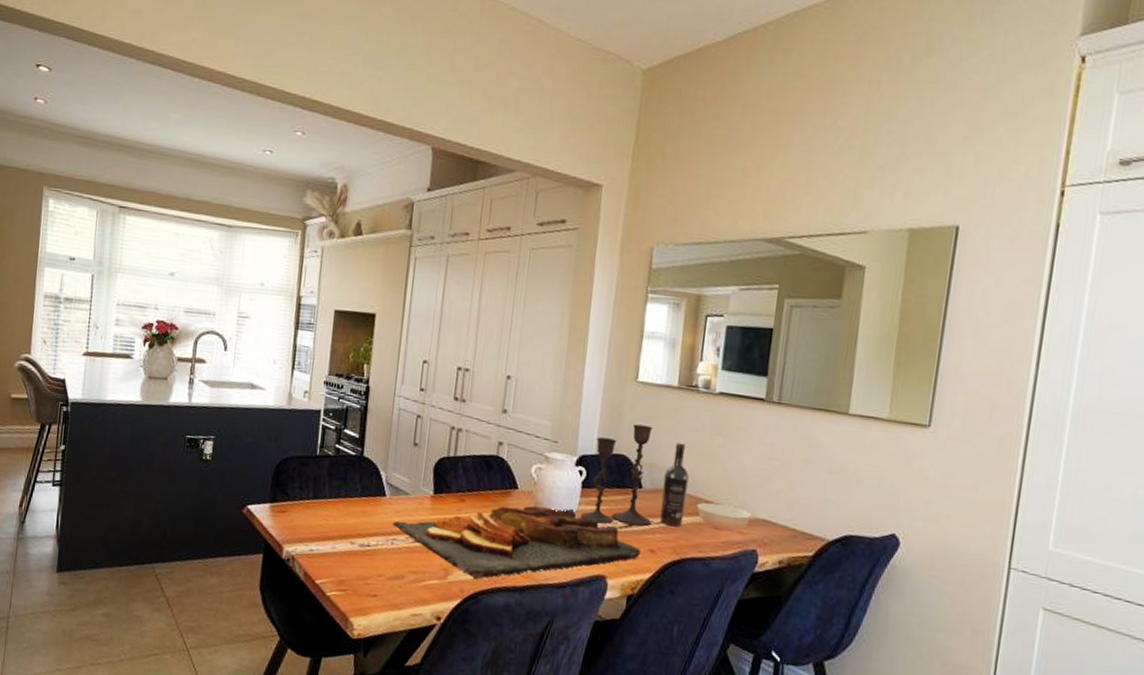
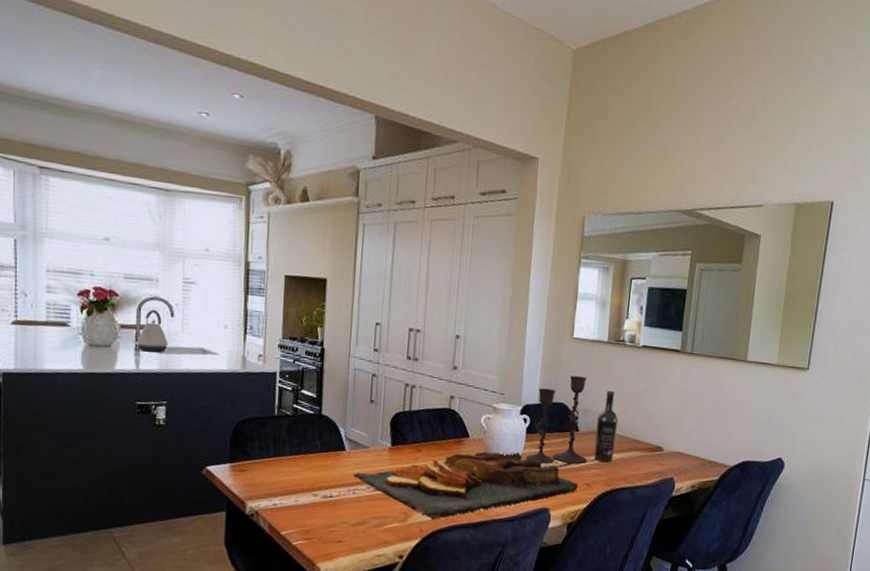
kettle: none [191,343,220,387] -> present [137,310,168,353]
bowl: present [696,502,752,532] -> none [624,440,670,464]

